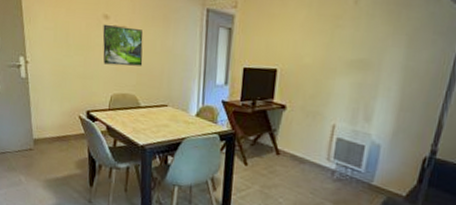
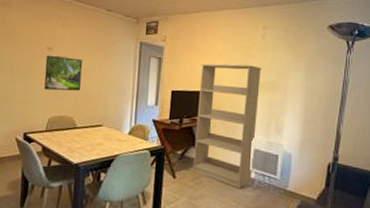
bookcase: none [266,35,353,180] -> present [192,63,262,189]

